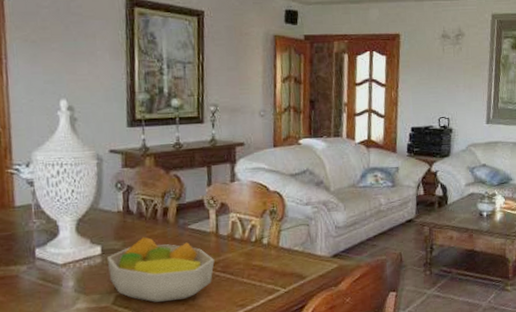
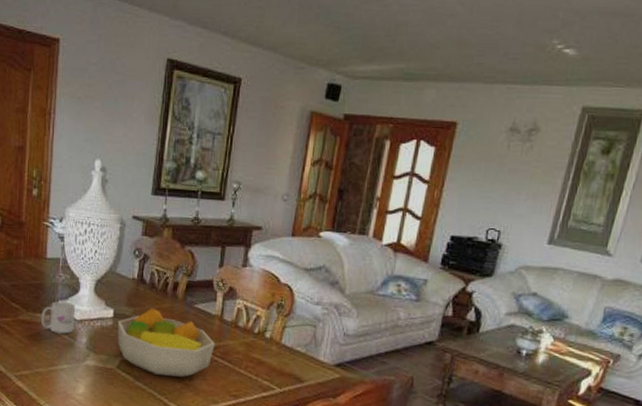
mug: none [16,247,58,283] -> present [41,301,76,334]

